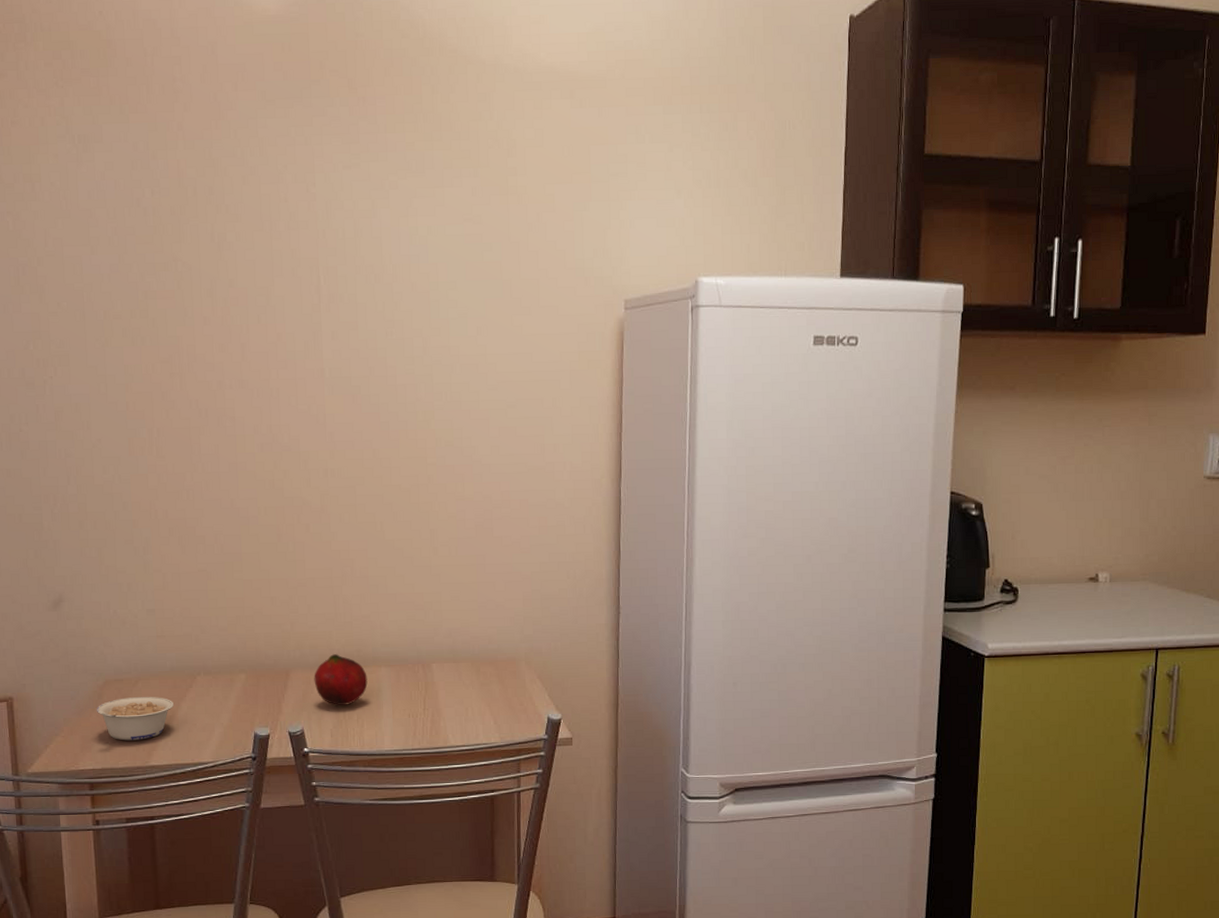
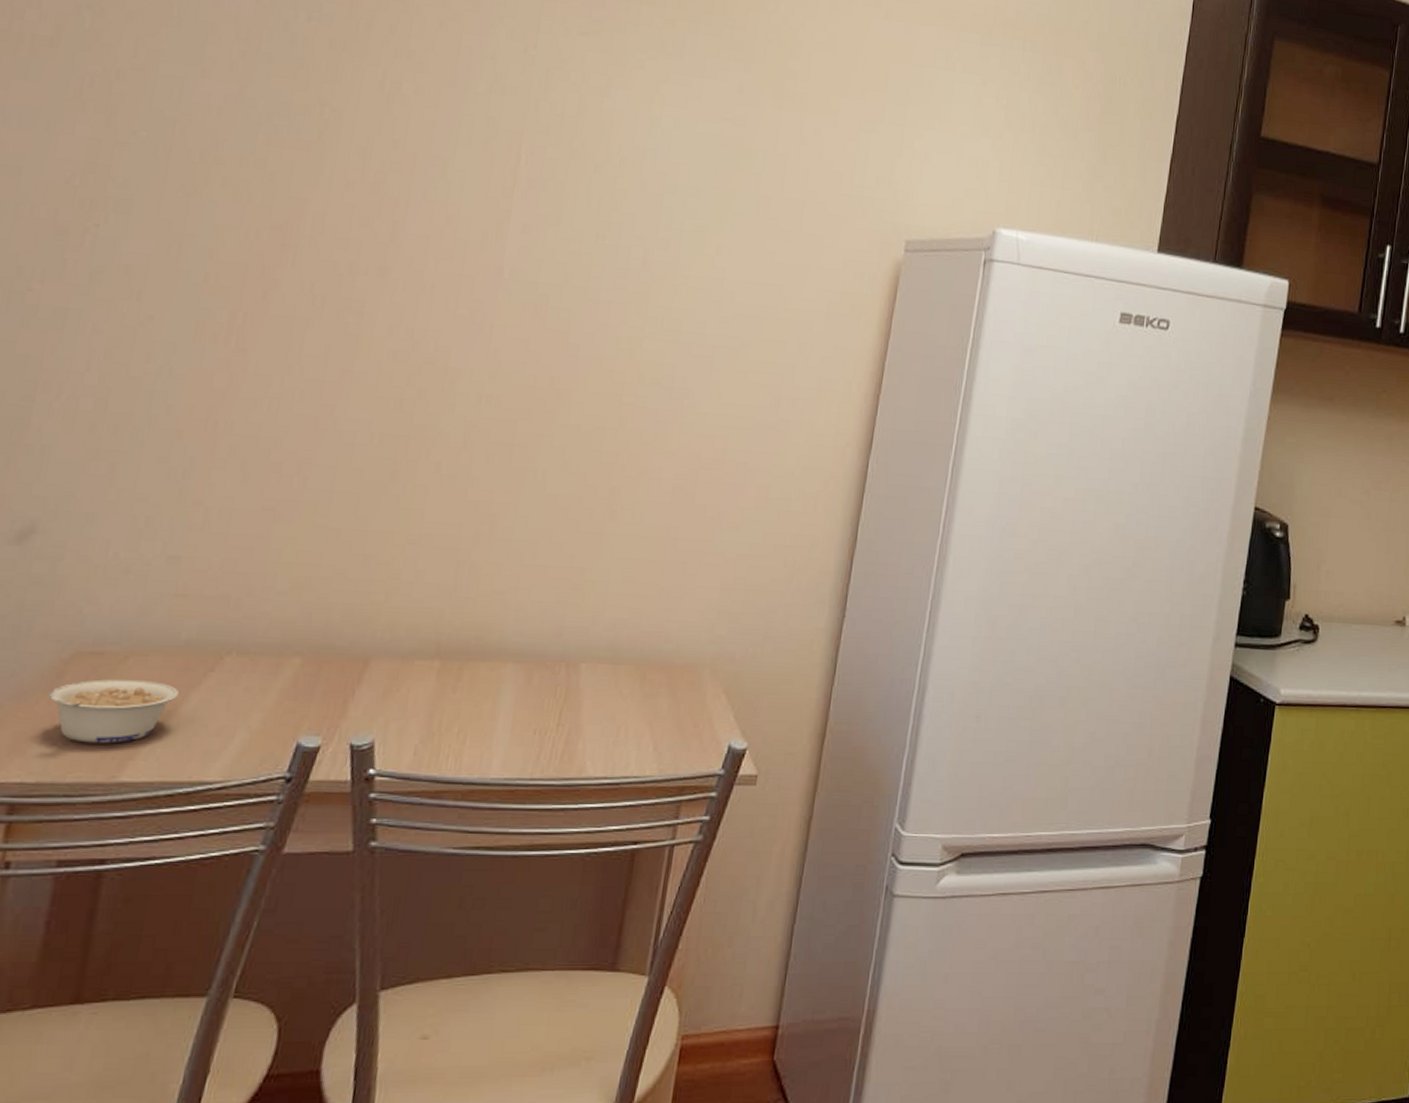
fruit: present [314,654,368,705] -> none [403,640,485,712]

